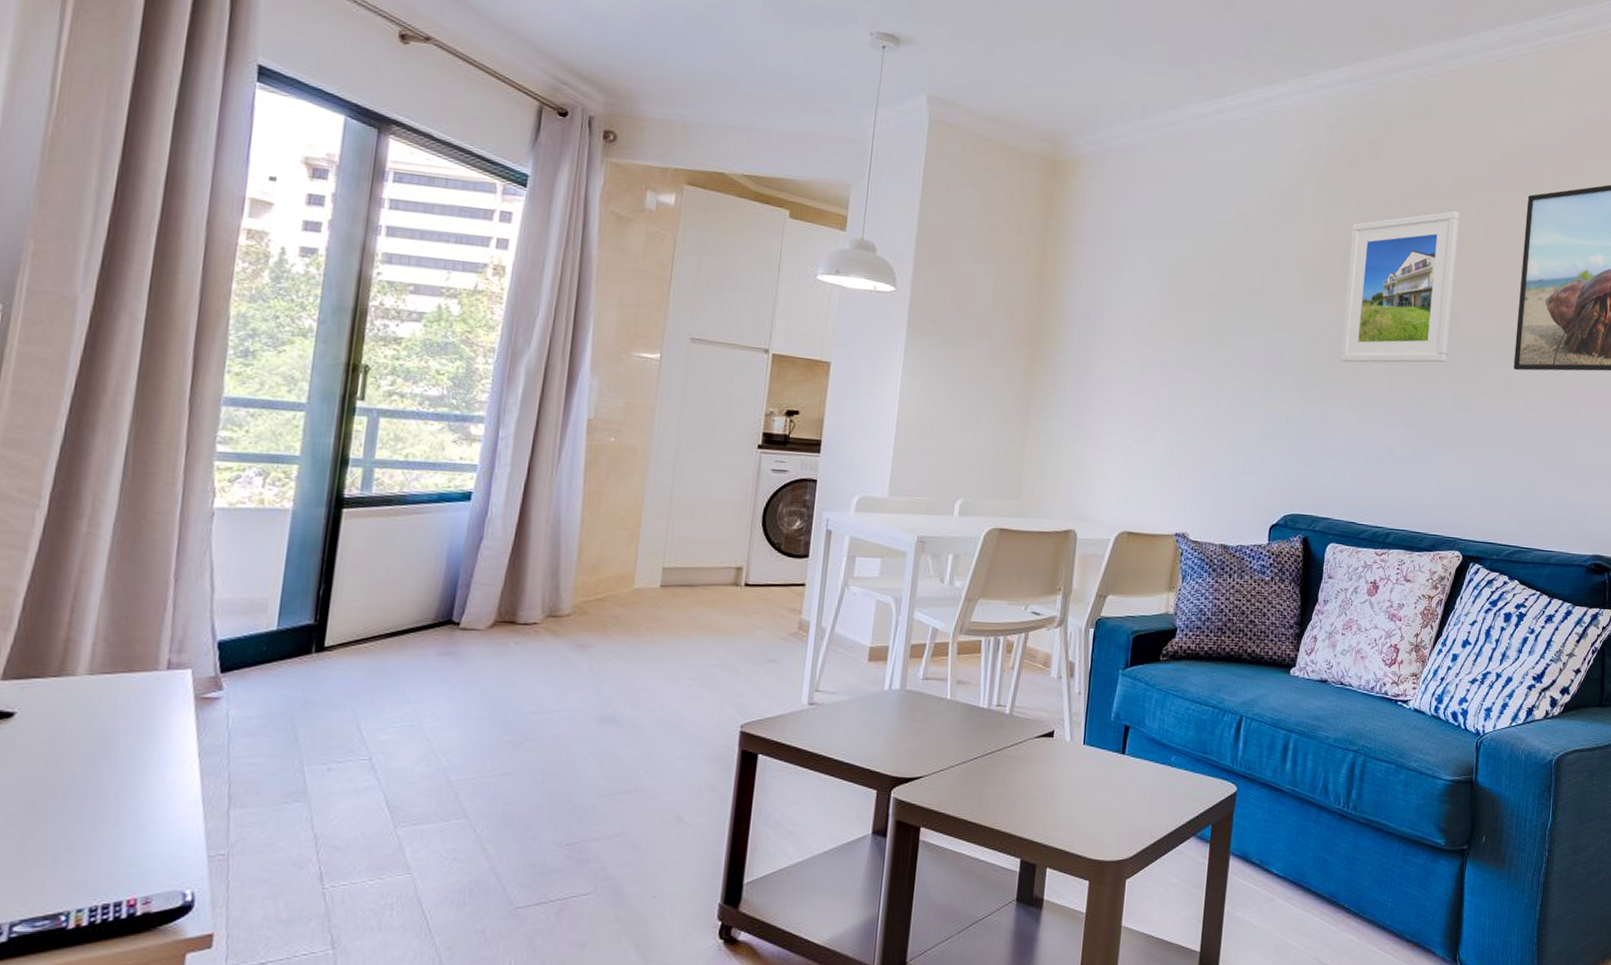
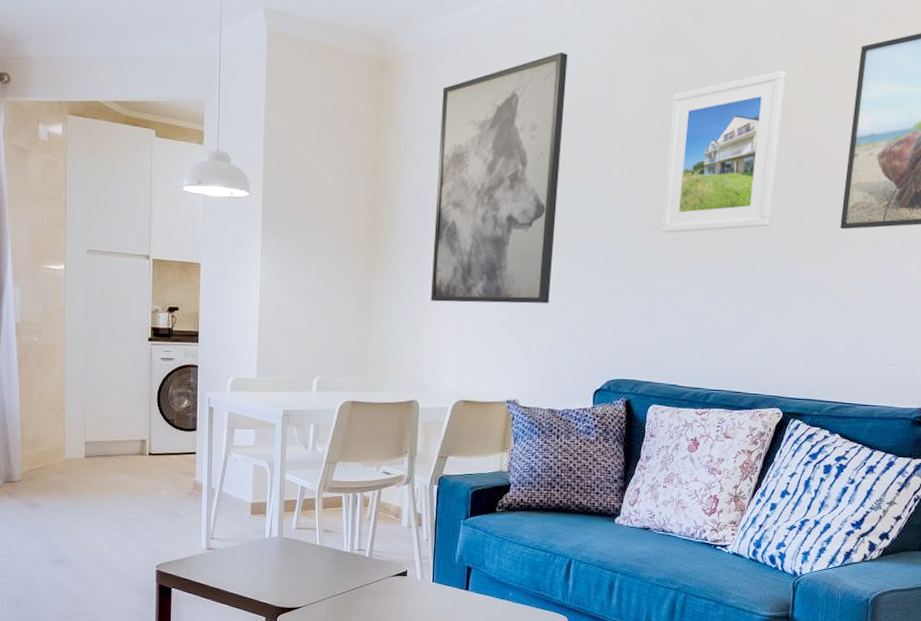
wall art: none [1096,171,1249,429] -> present [431,51,568,304]

